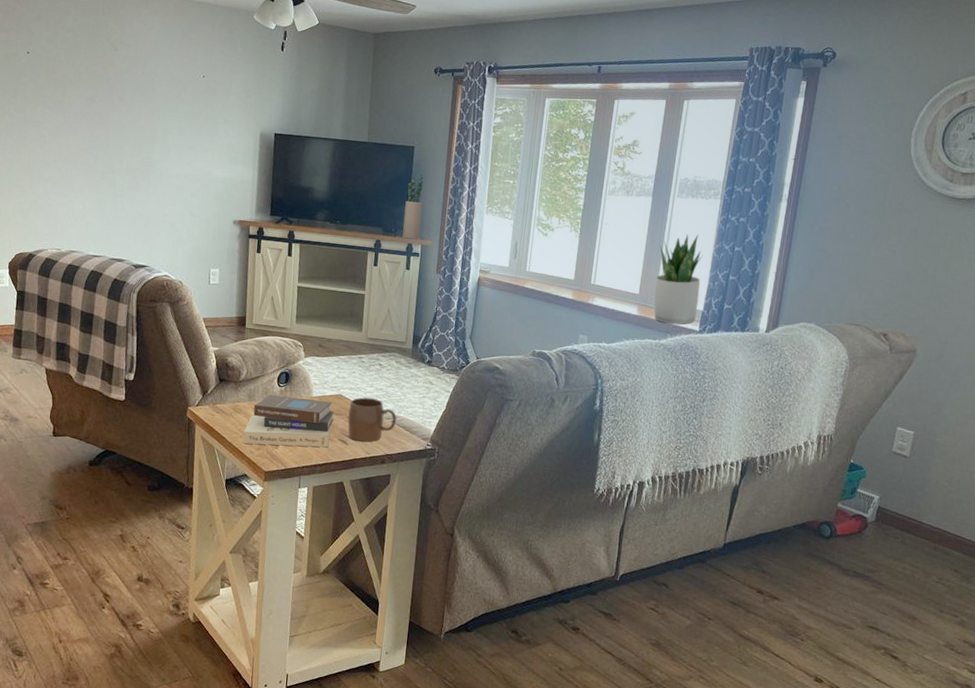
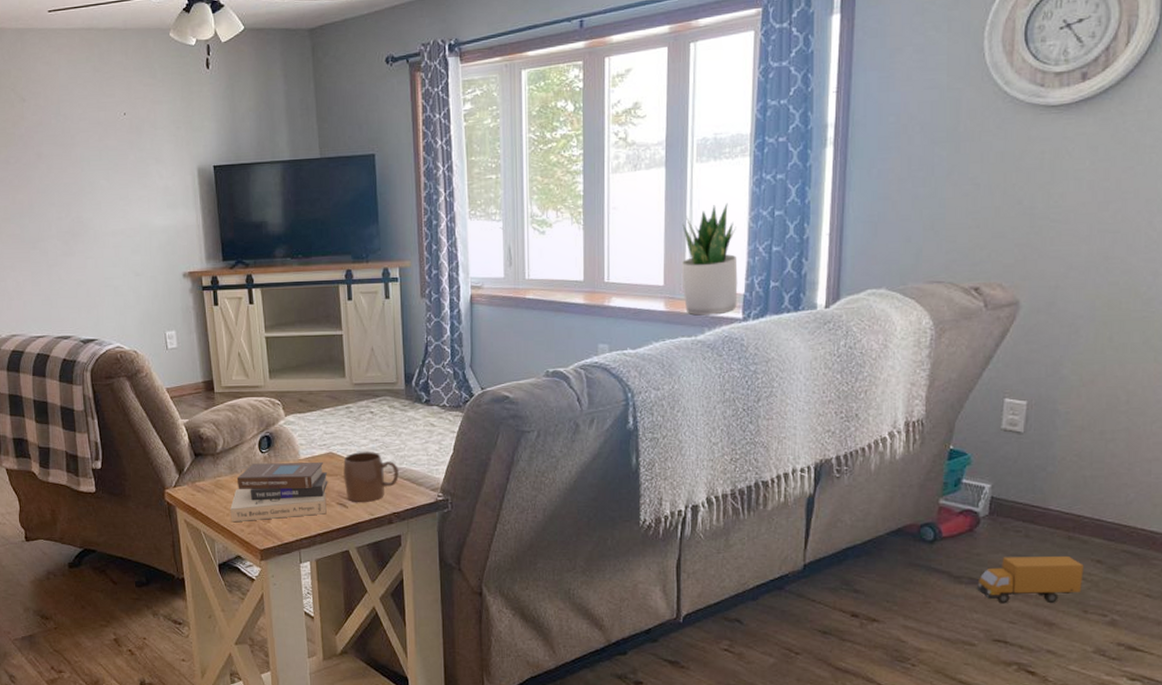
vase: present [402,175,424,240] -> none [373,186,396,266]
toy truck: none [859,558,944,601] -> present [976,555,1084,604]

